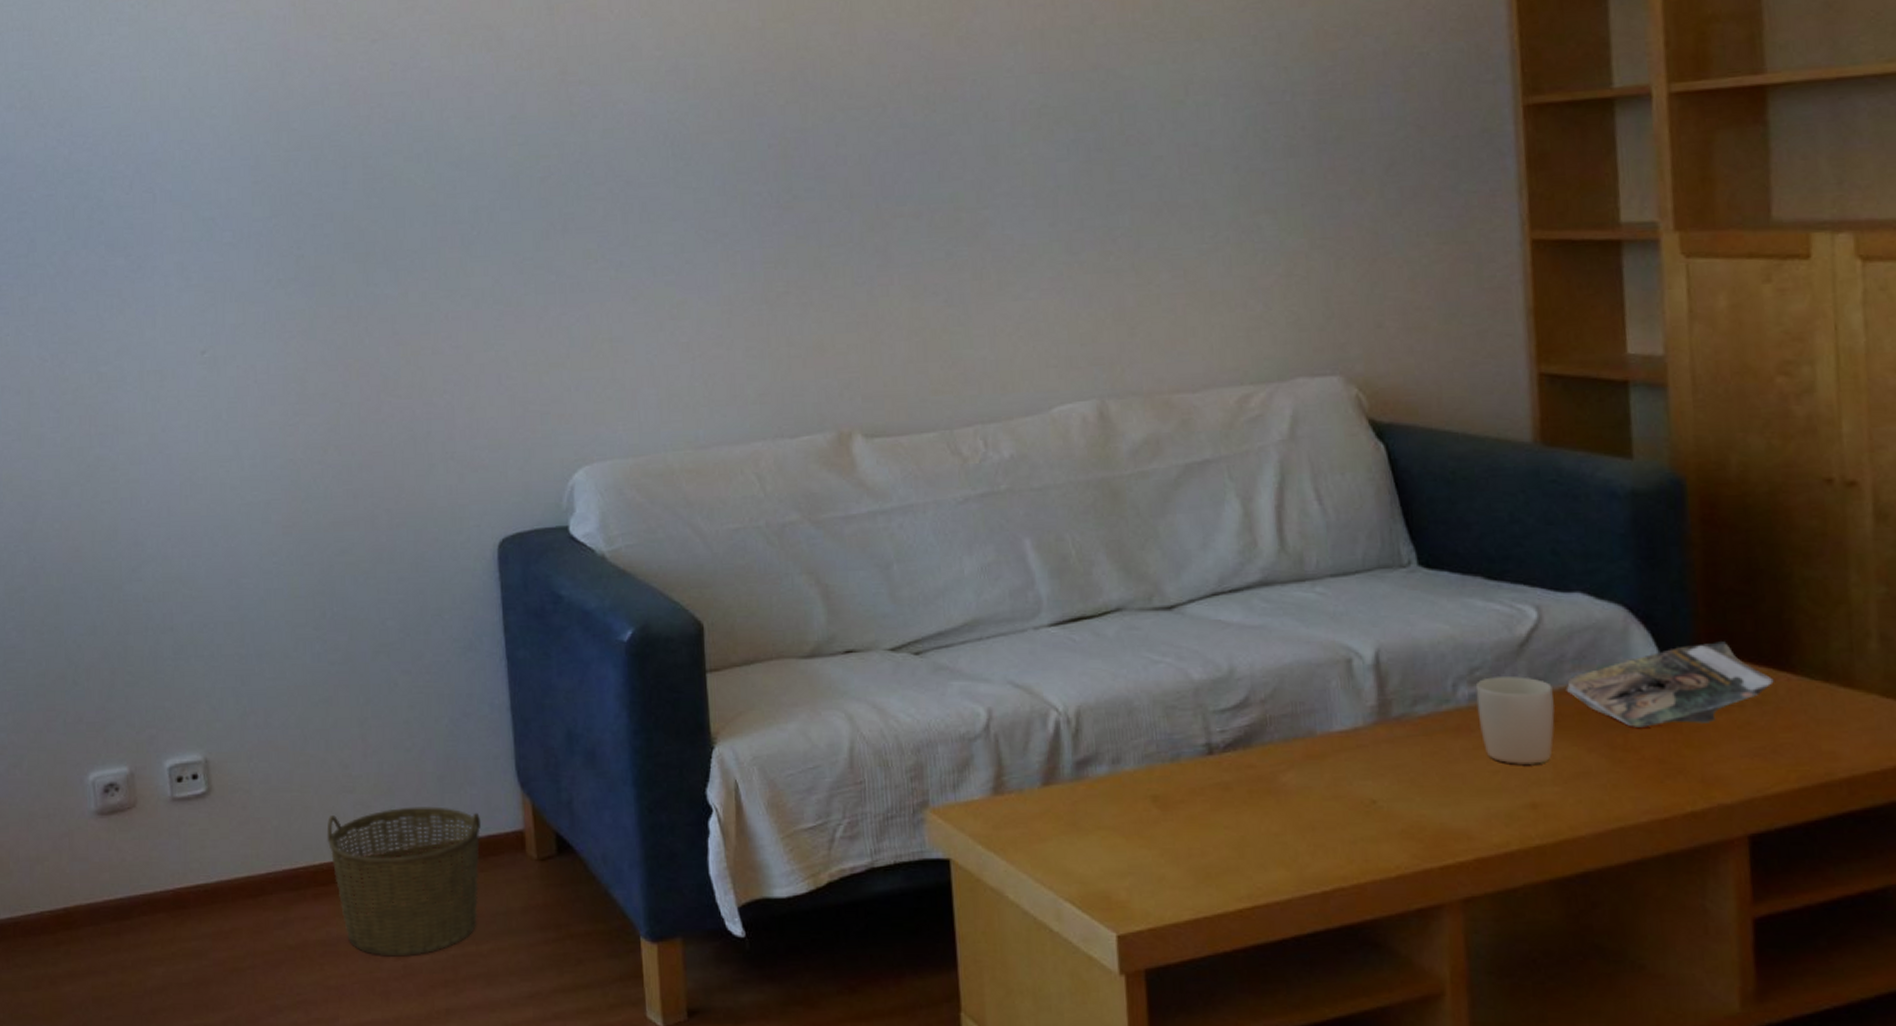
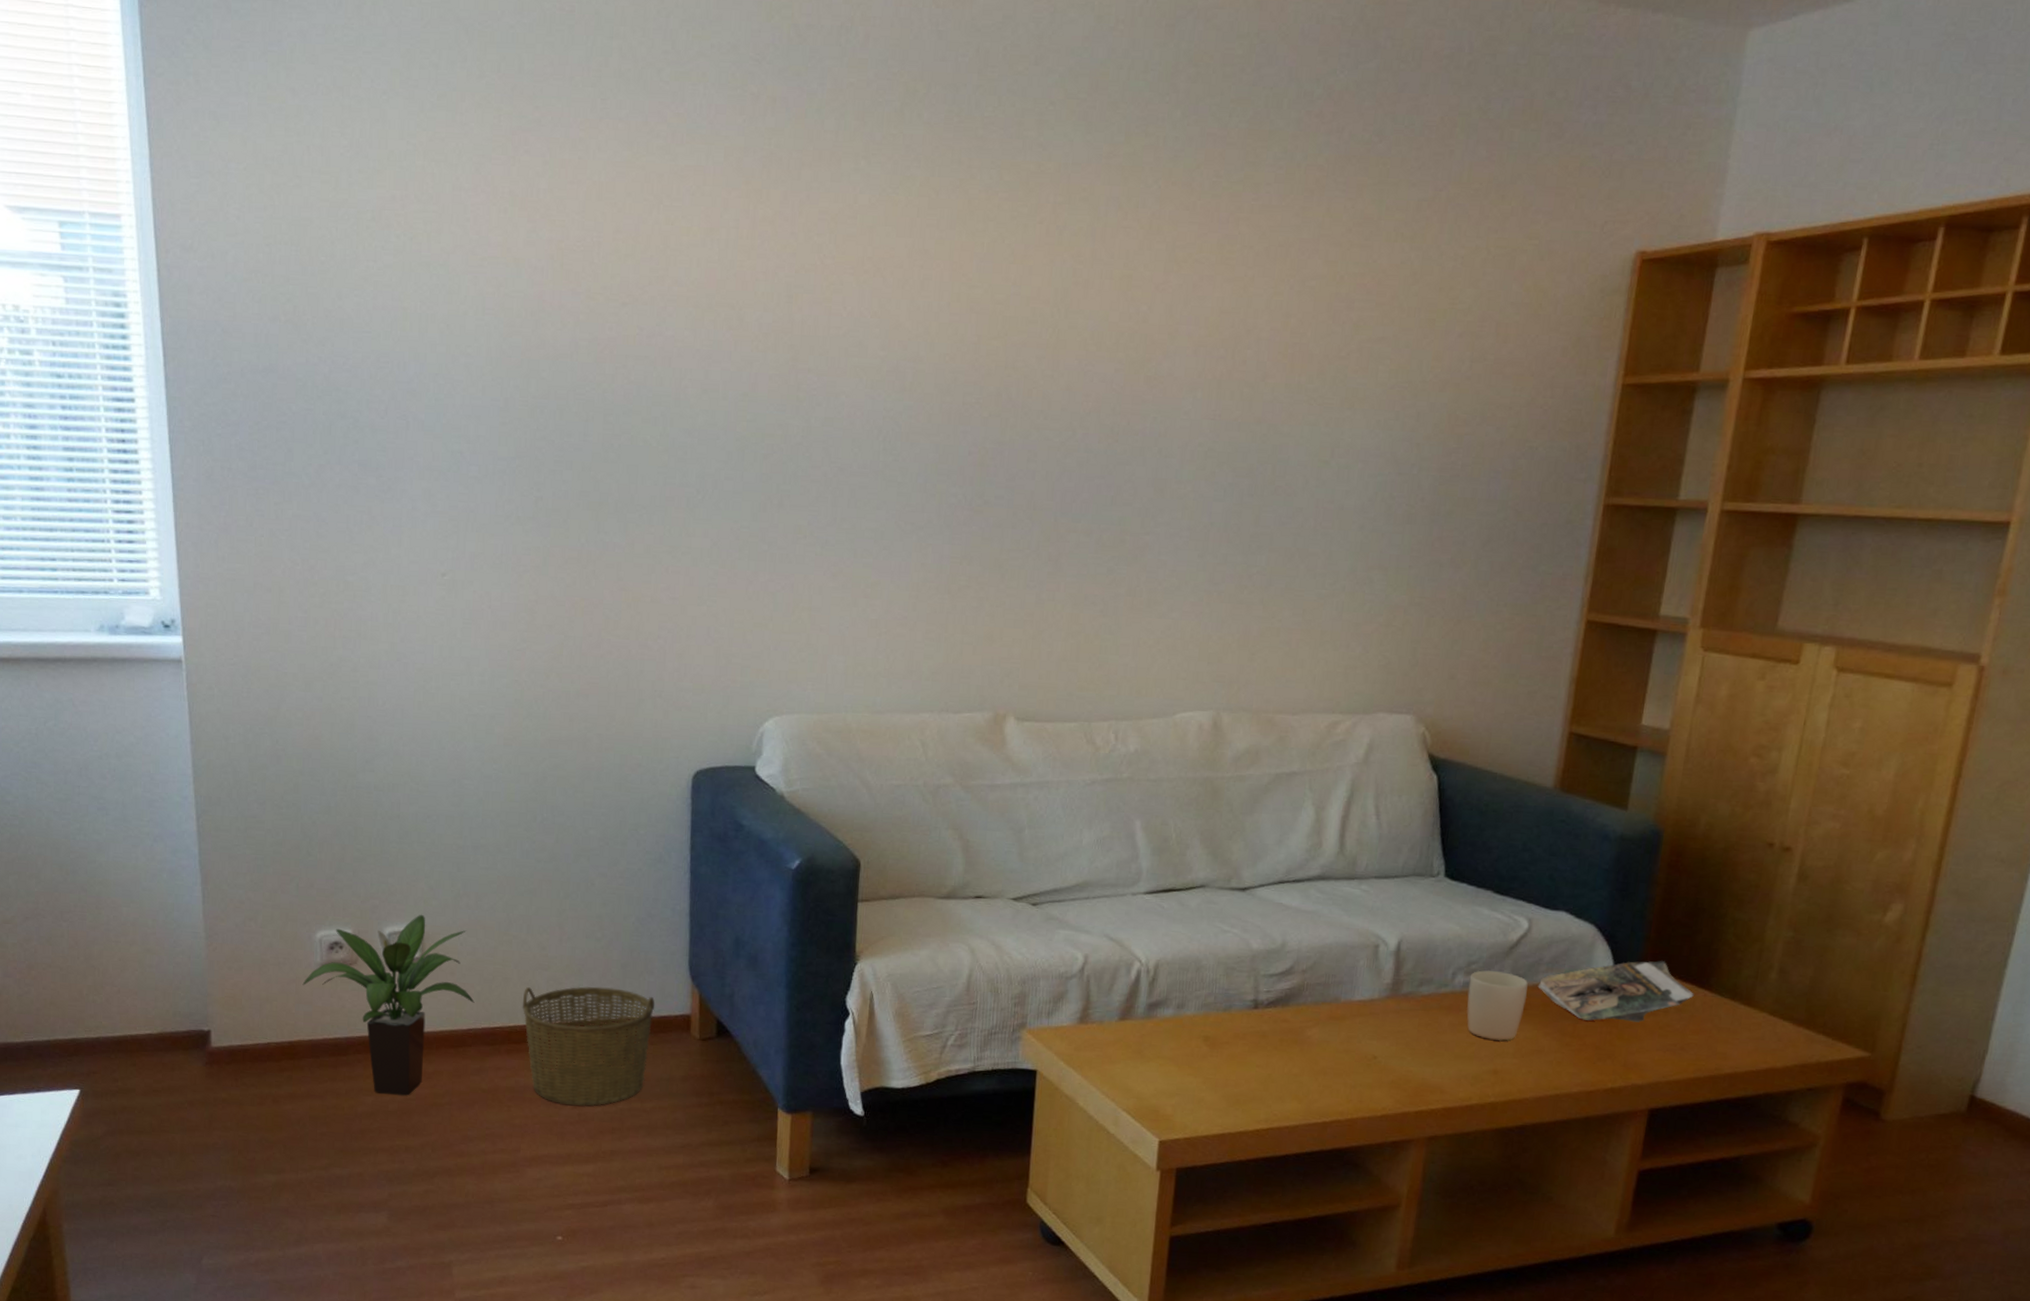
potted plant: none [76,741,272,962] -> present [302,915,475,1096]

